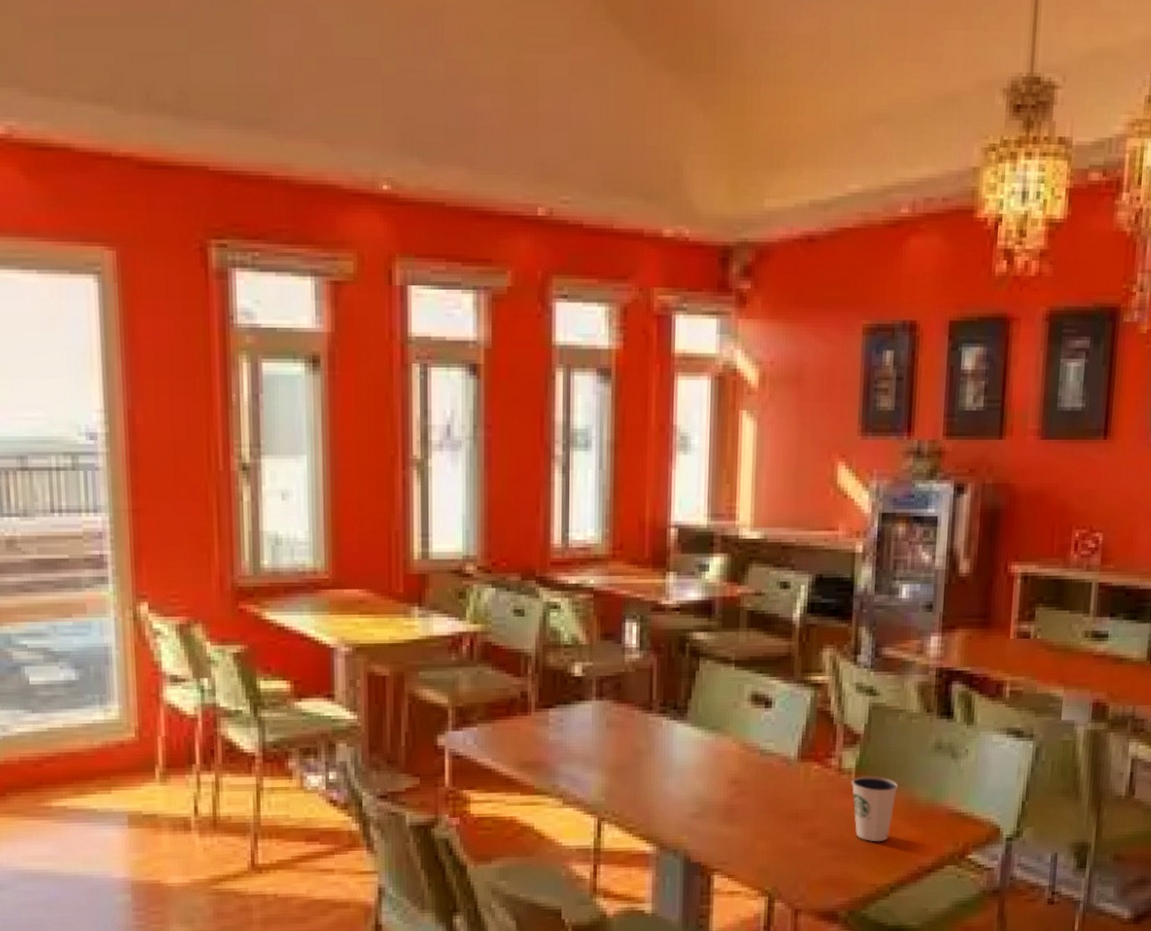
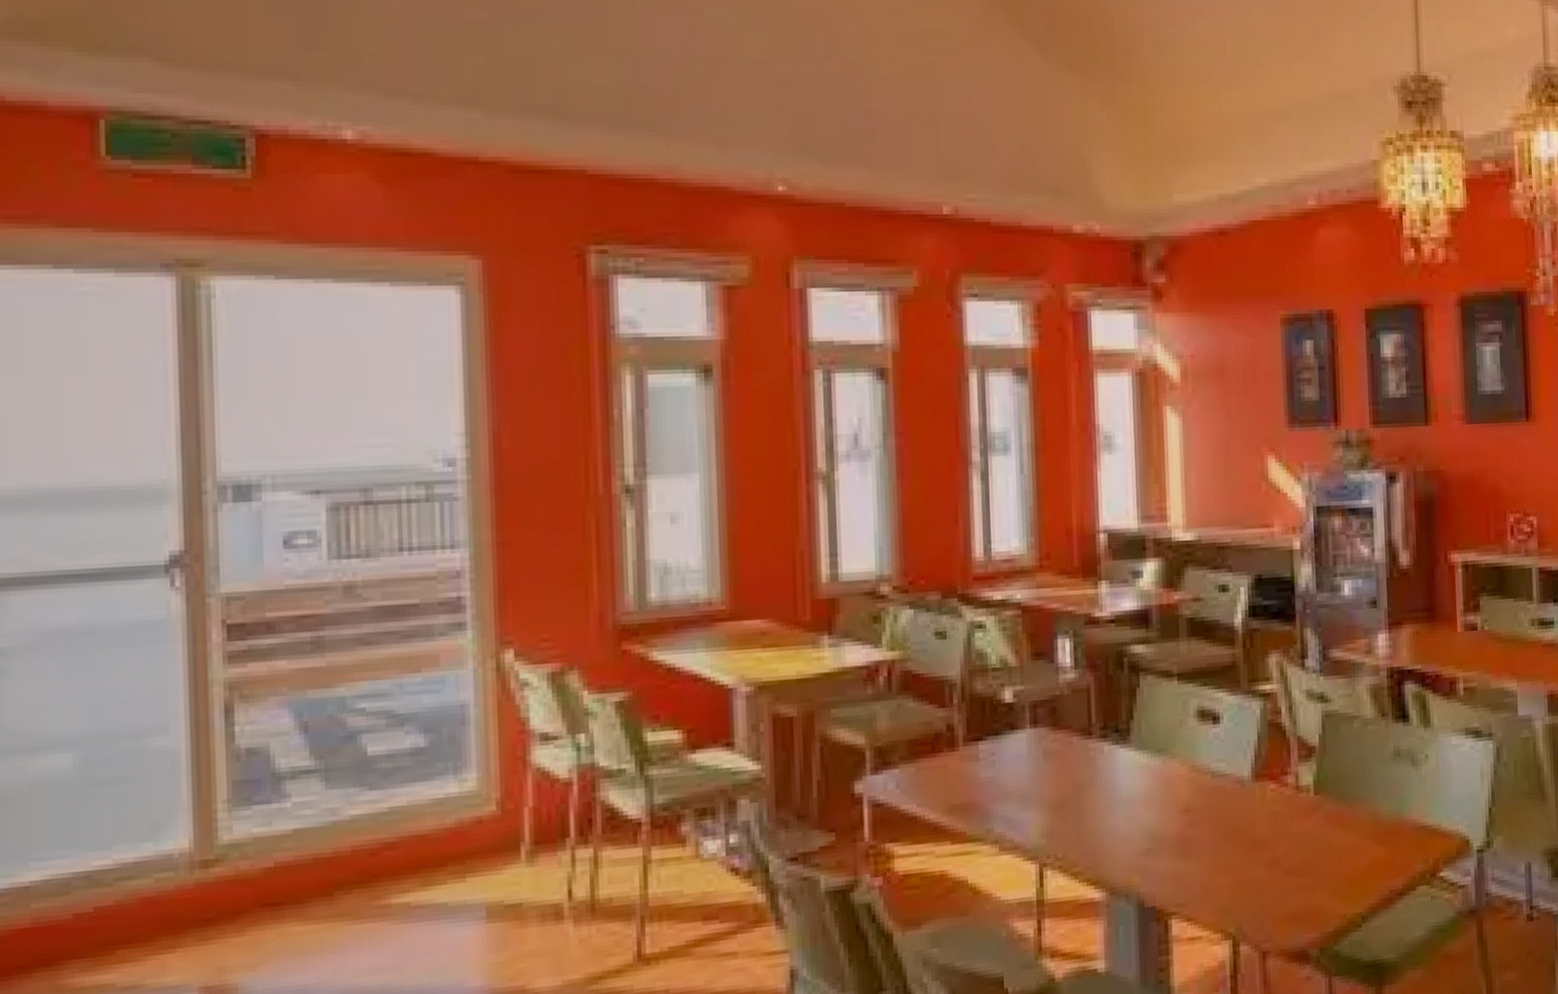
dixie cup: present [851,775,899,841] -> none [1310,791,1360,866]

